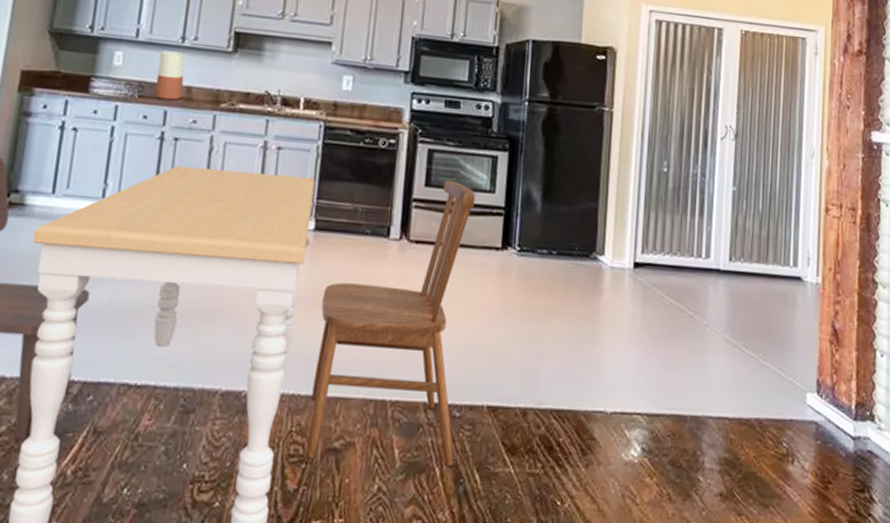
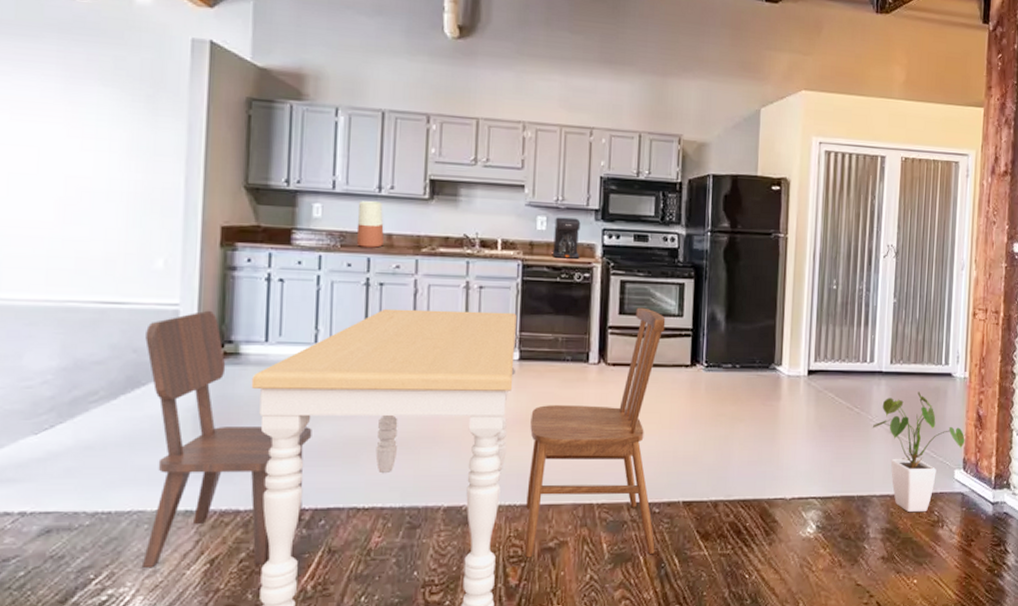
coffee maker: none [356,77,389,123] -> present [552,217,581,259]
house plant: none [708,296,819,442] -> present [872,392,965,513]

